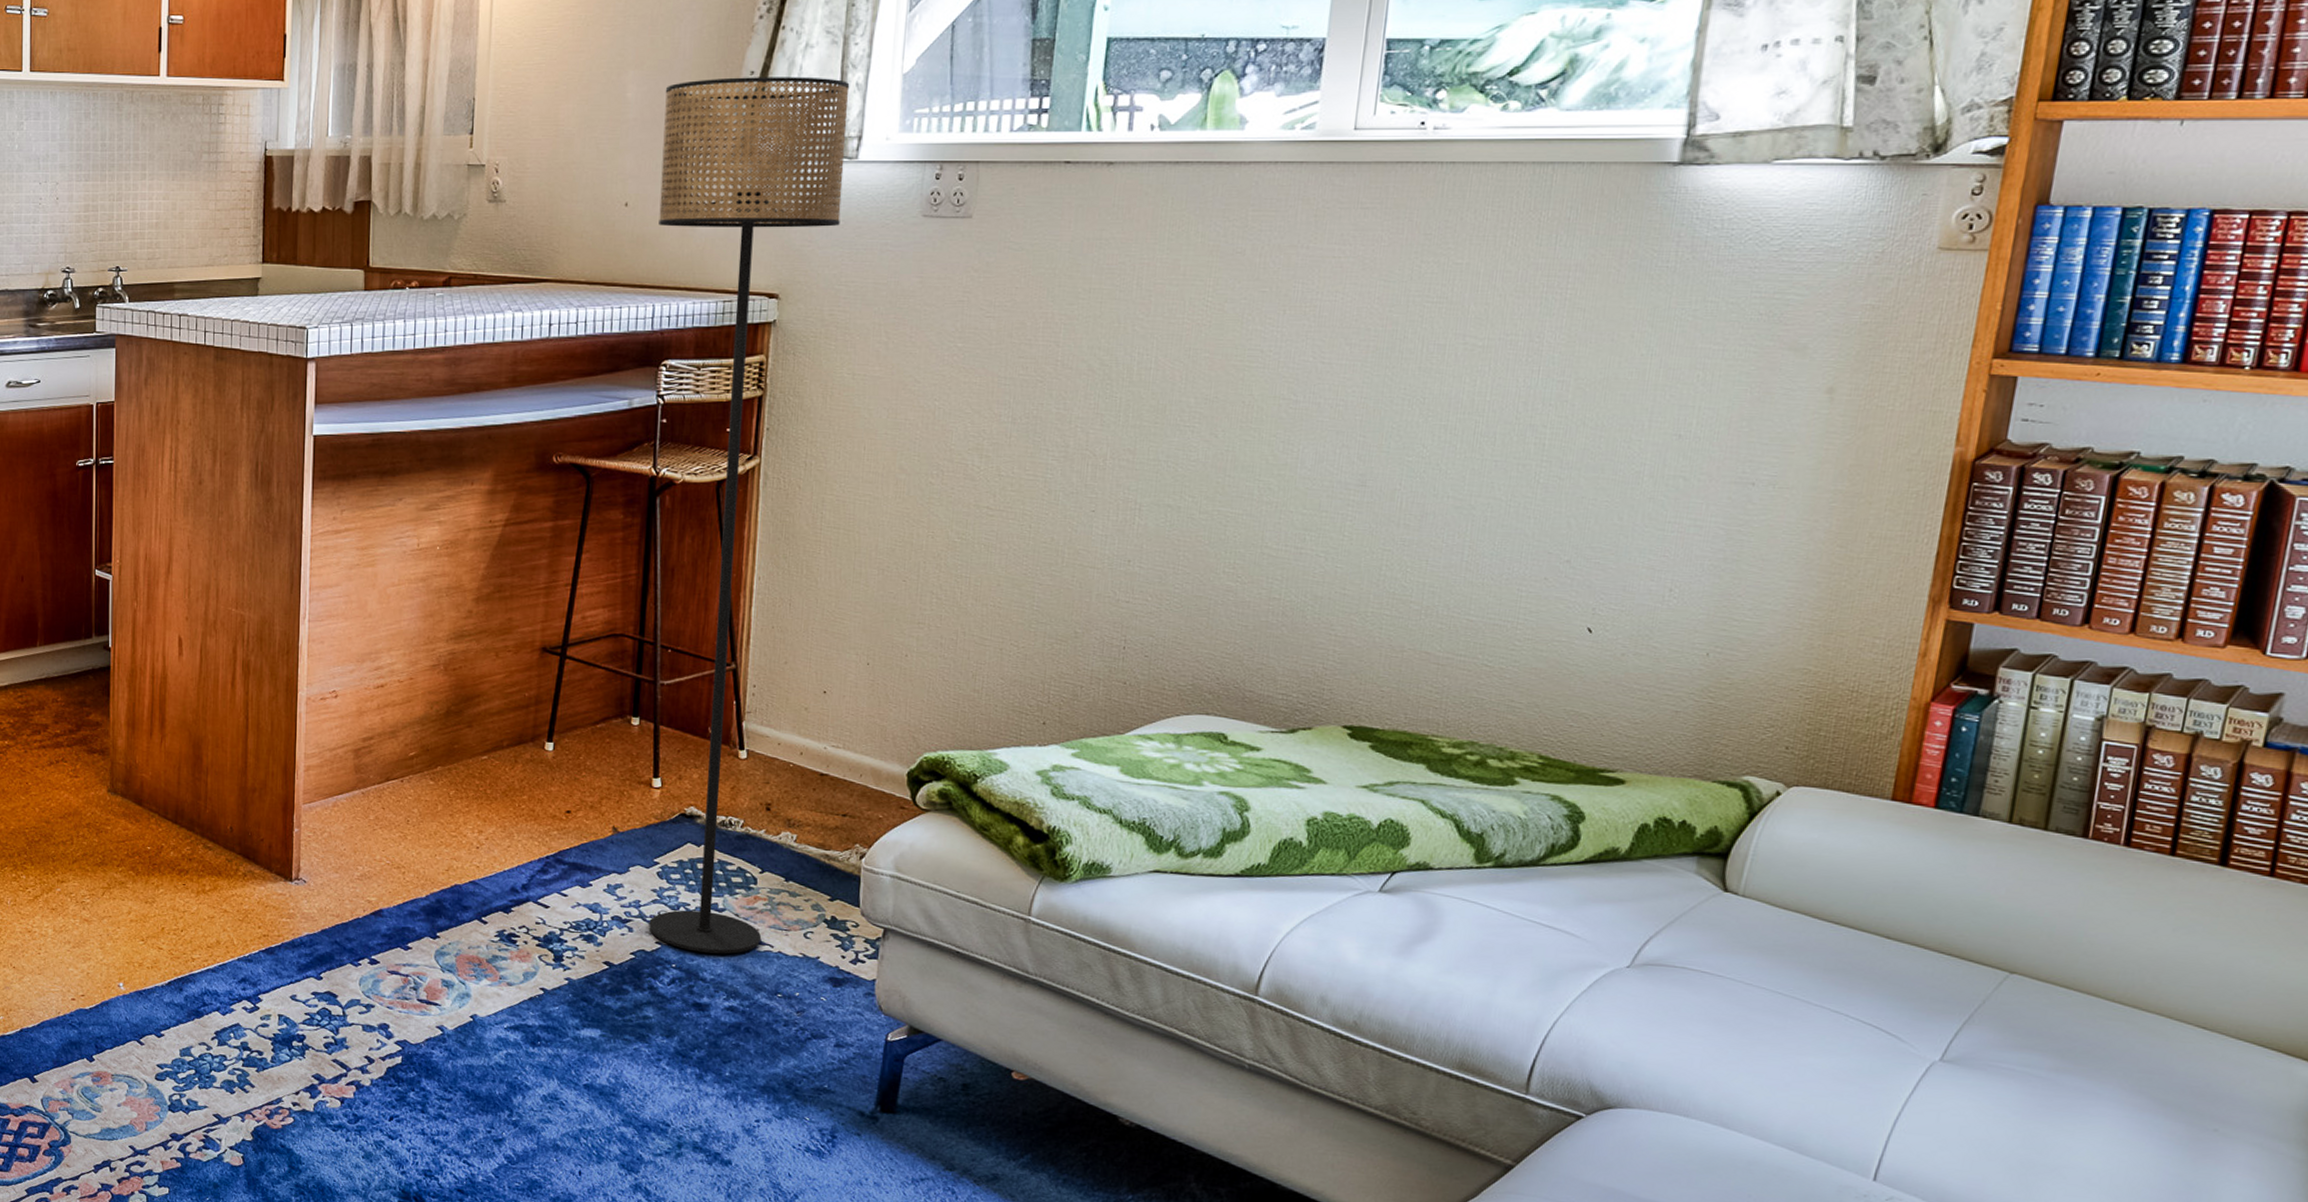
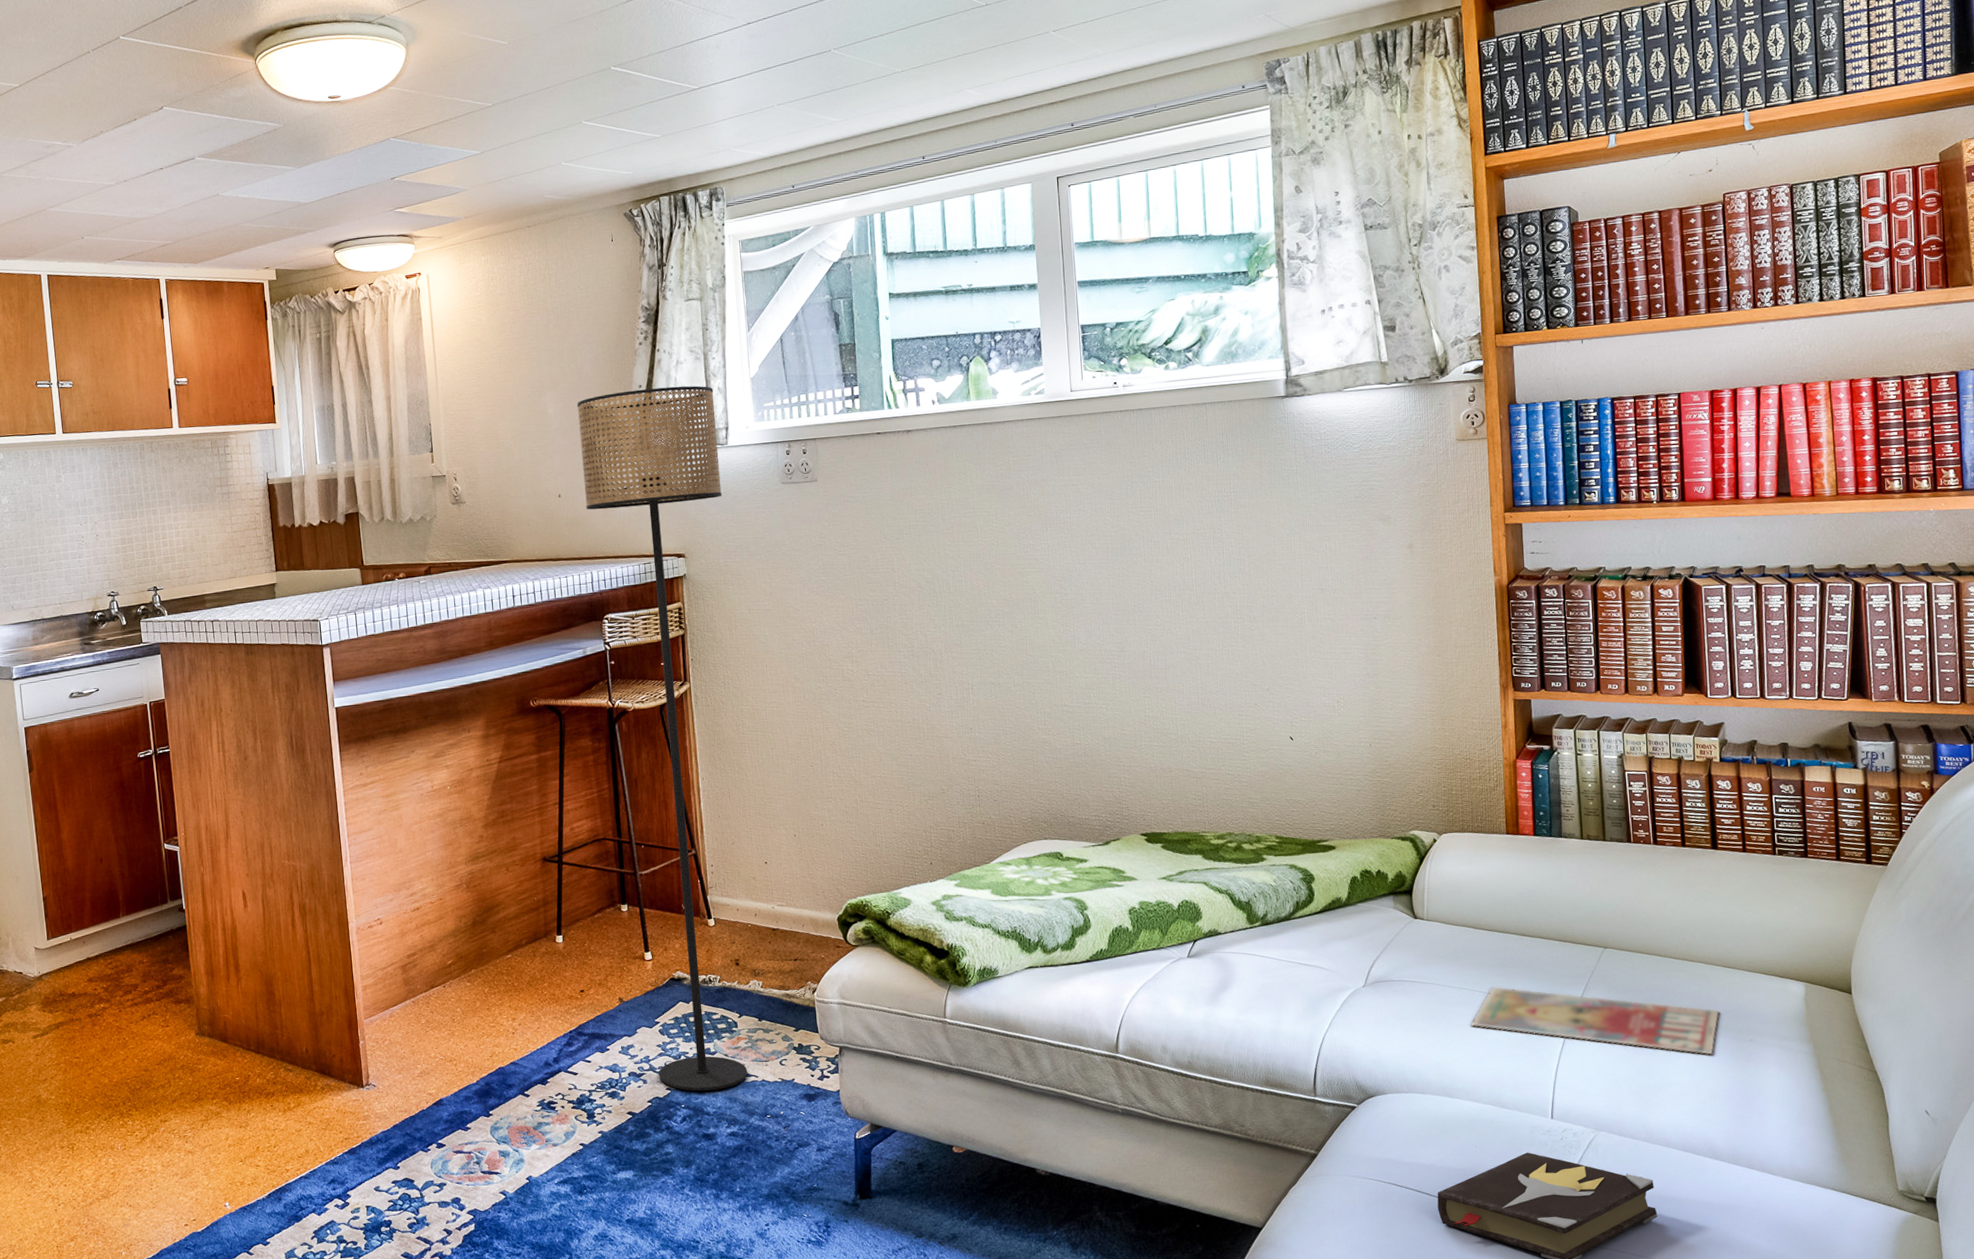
magazine: none [1777,996,2174,1140] -> present [1470,986,1719,1056]

